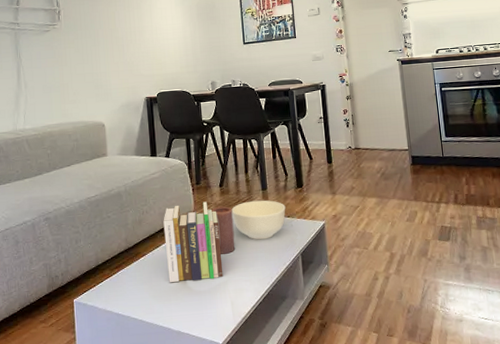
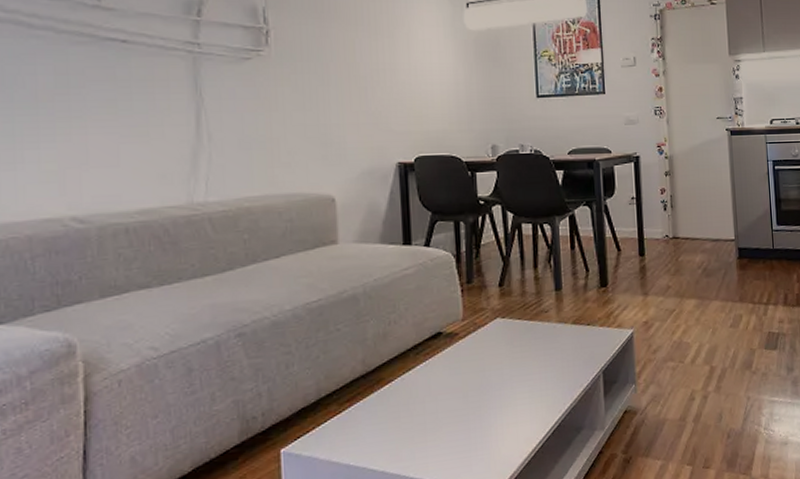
books: present [163,201,224,283] -> none [418,306,501,419]
candle: present [212,206,236,254] -> none [487,312,518,376]
bowl: present [231,200,286,240] -> none [514,303,585,356]

